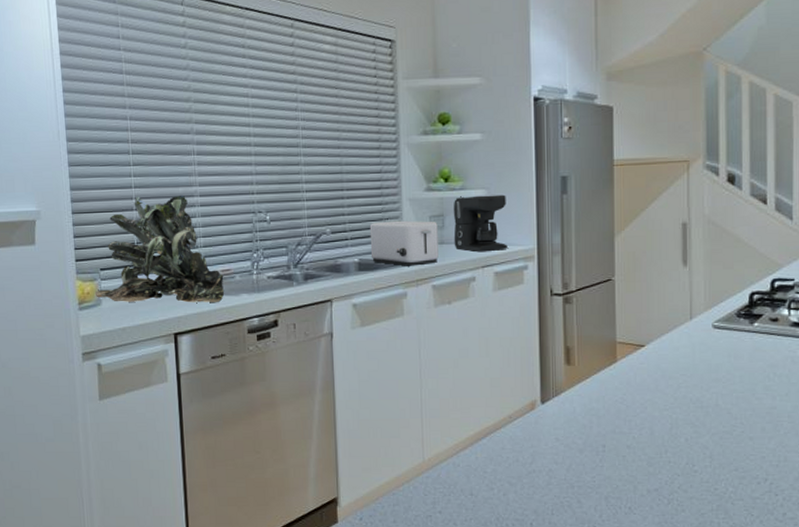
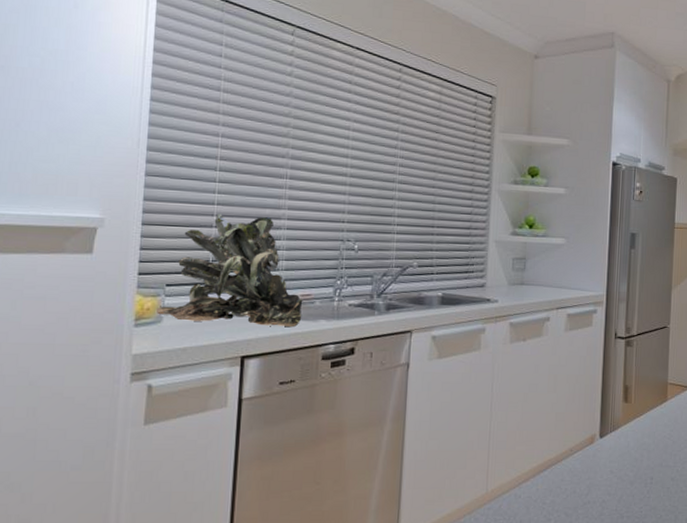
toaster: present [369,220,439,266] -> none [454,259,520,304]
coffee maker: present [454,194,507,252] -> none [533,243,583,295]

